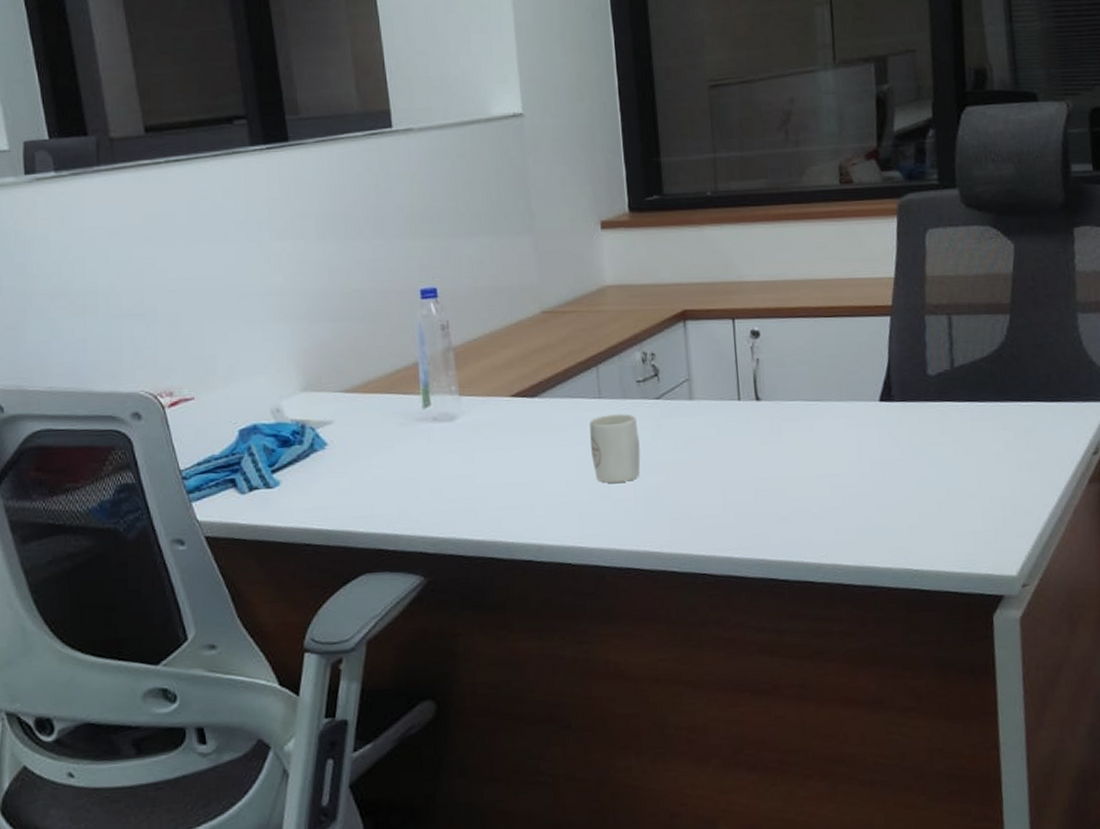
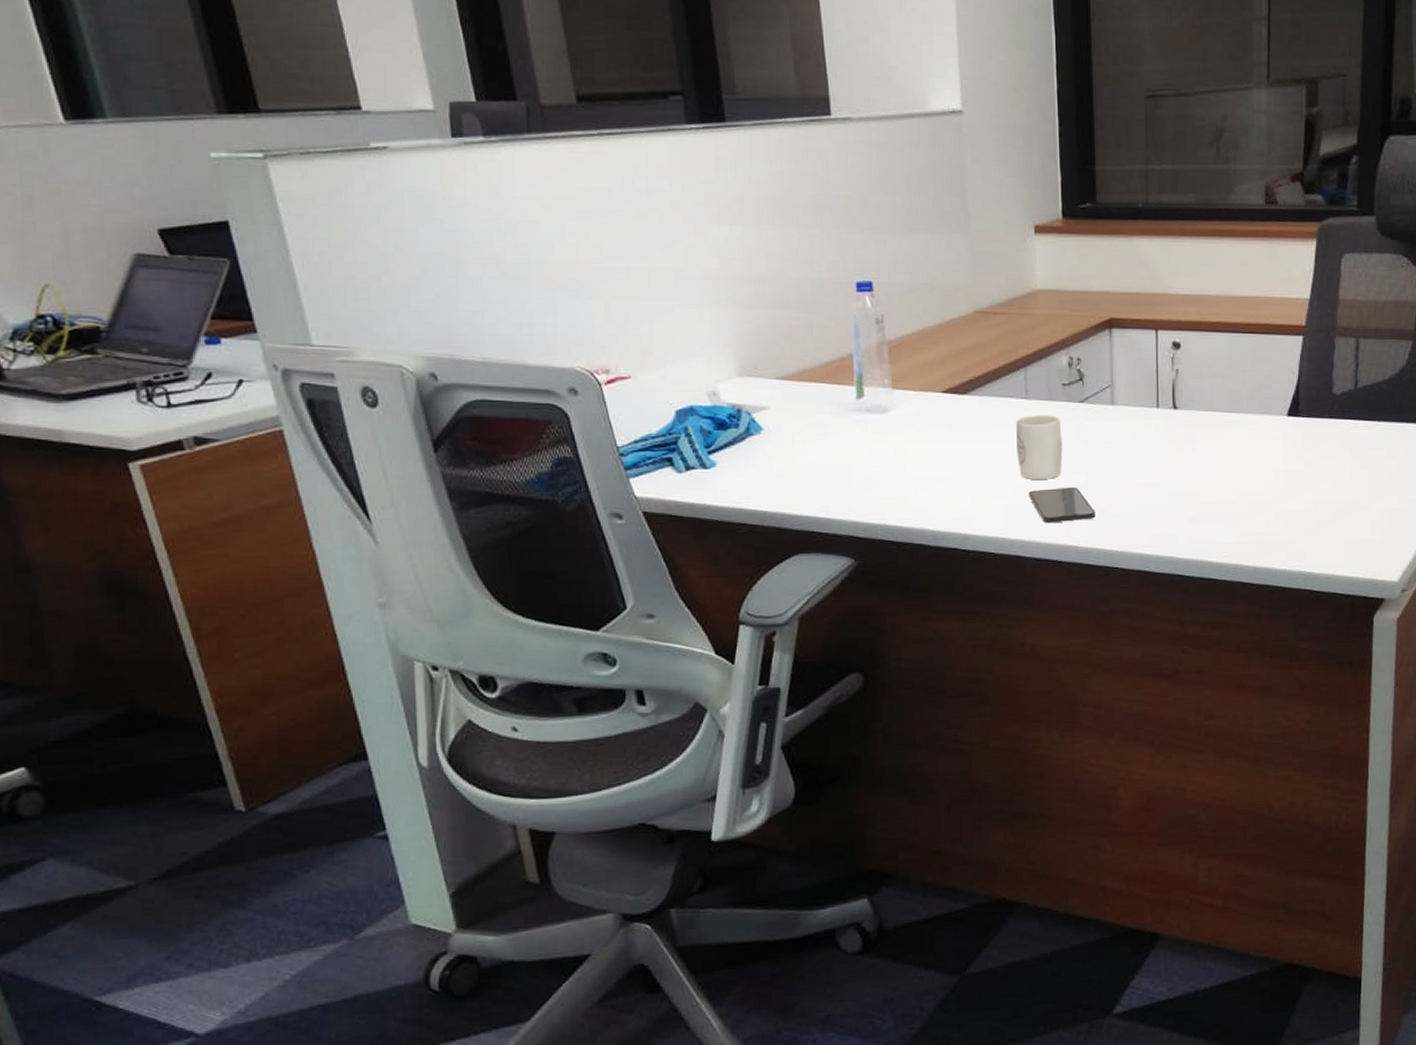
phone: none [606,488,679,529] -> present [1029,487,1096,524]

